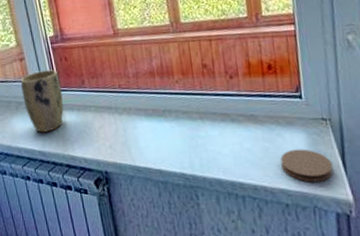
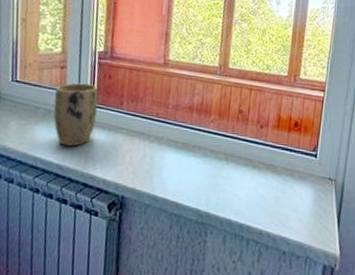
coaster: present [280,149,333,183] -> none [287,202,329,235]

